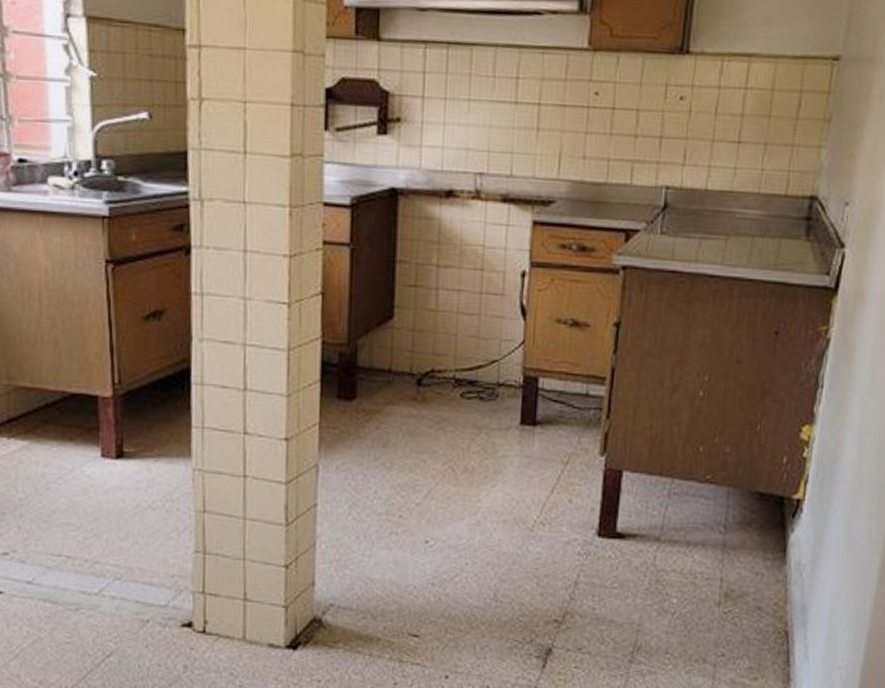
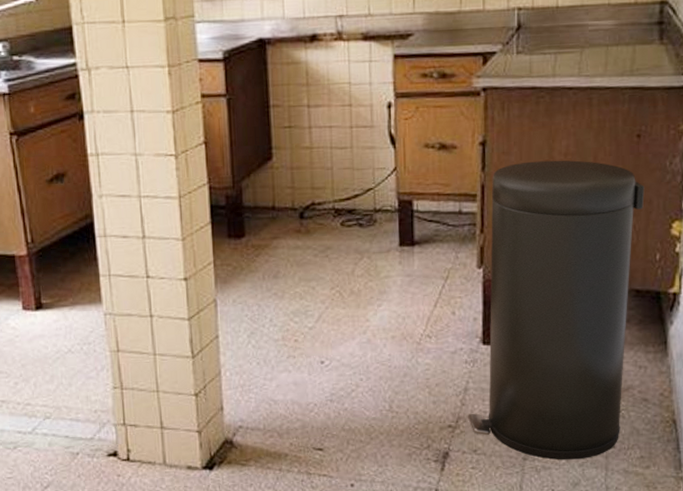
pedal bin: none [575,348,778,666] -> present [468,160,645,460]

